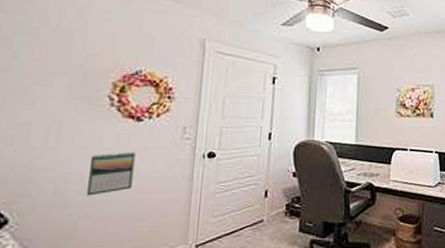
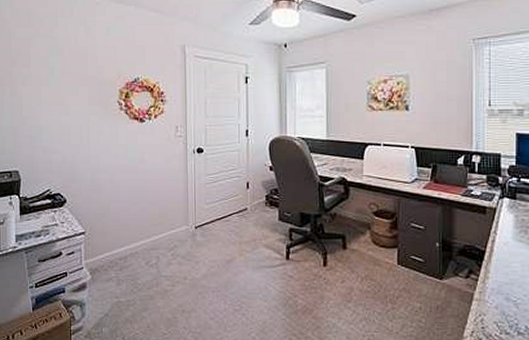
calendar: present [87,152,136,196] -> none [113,148,143,183]

